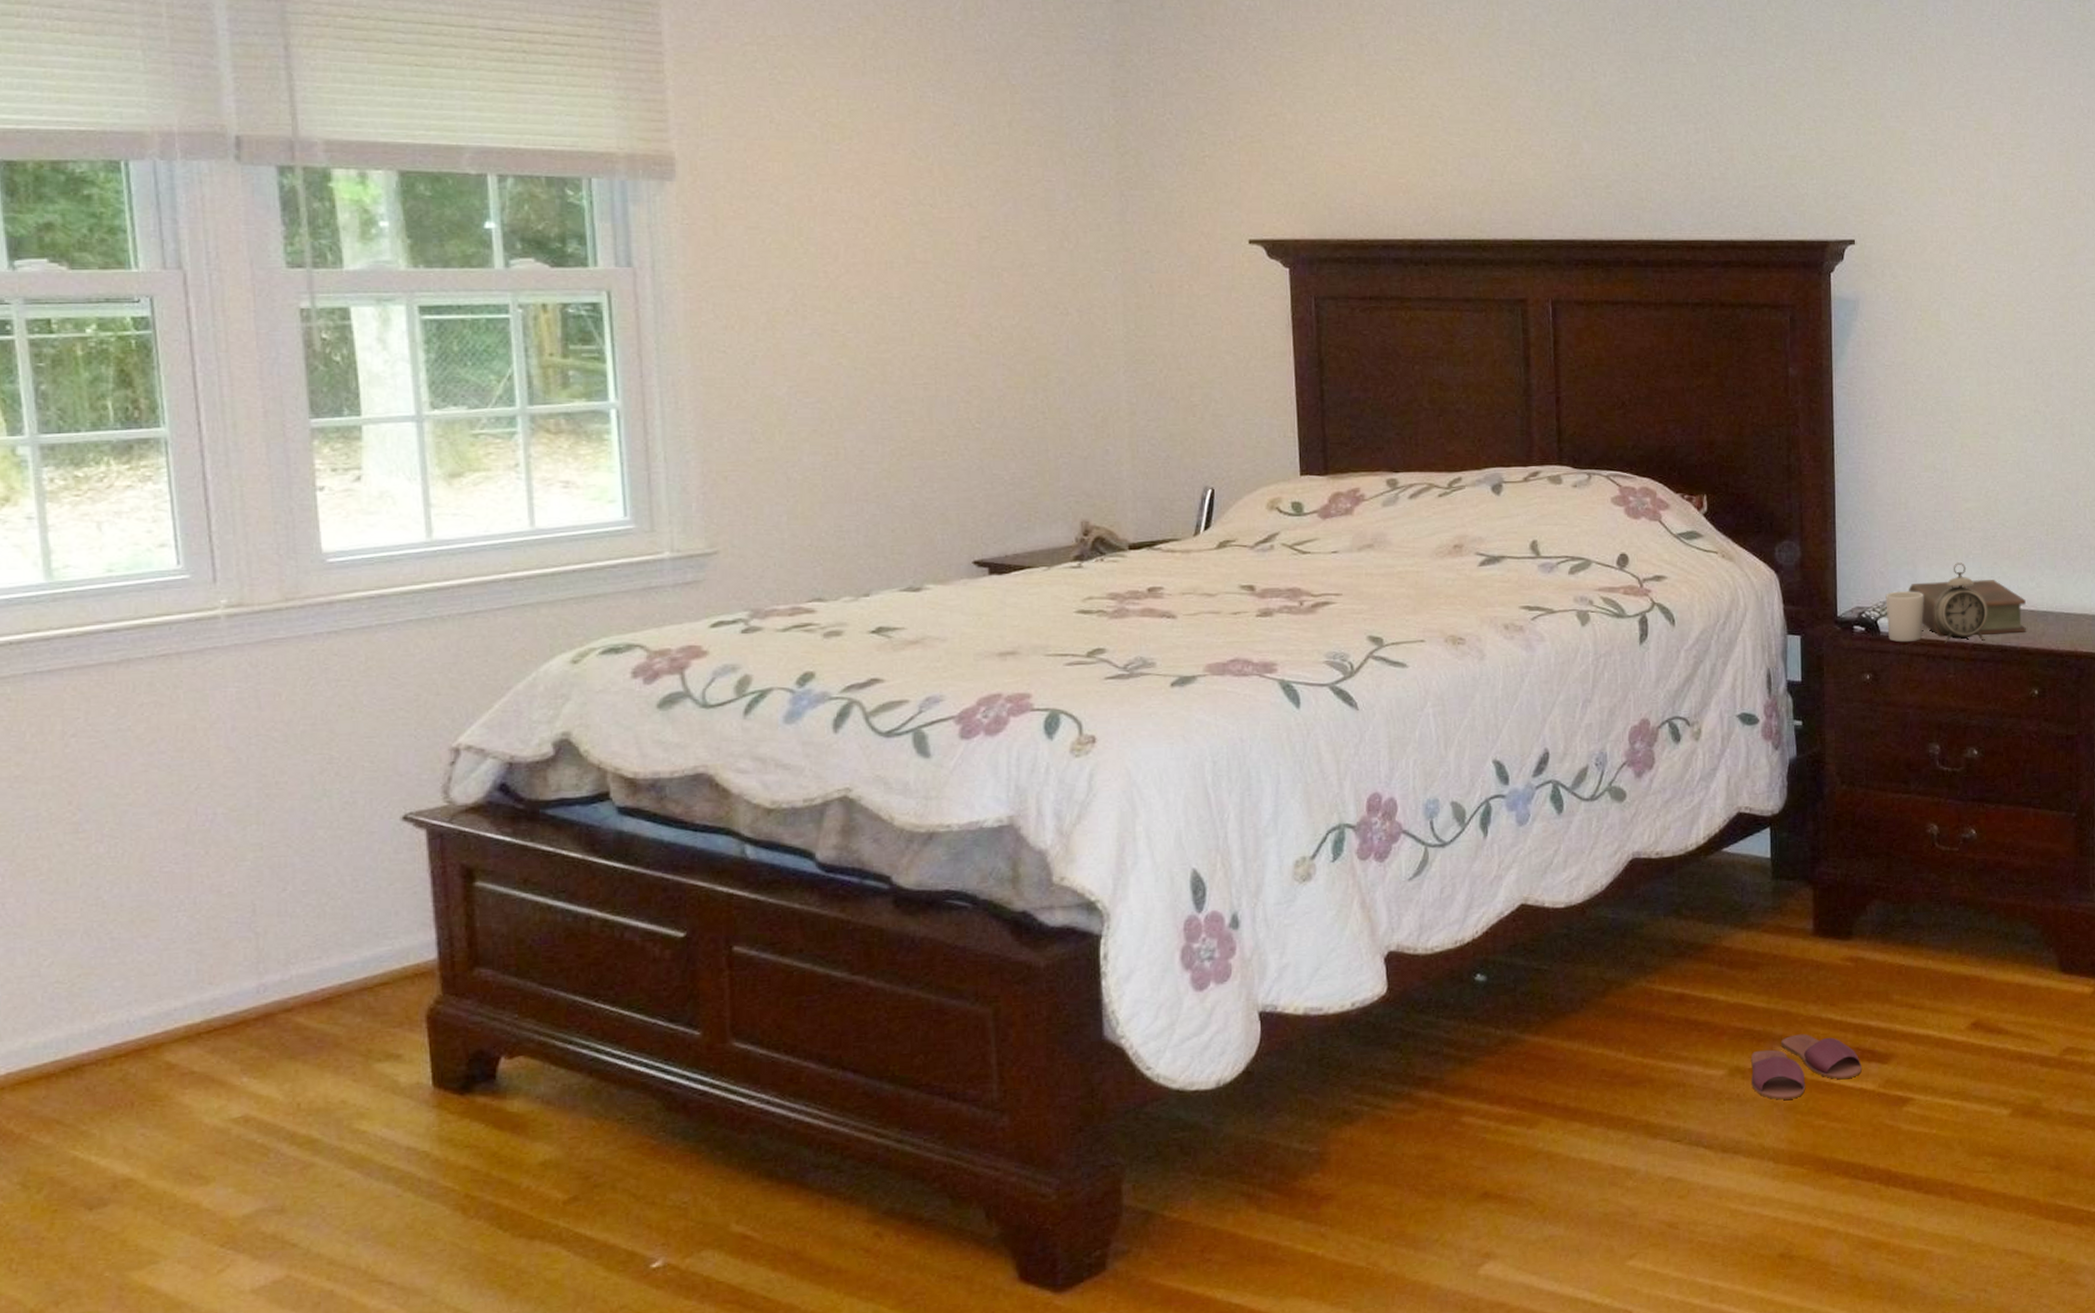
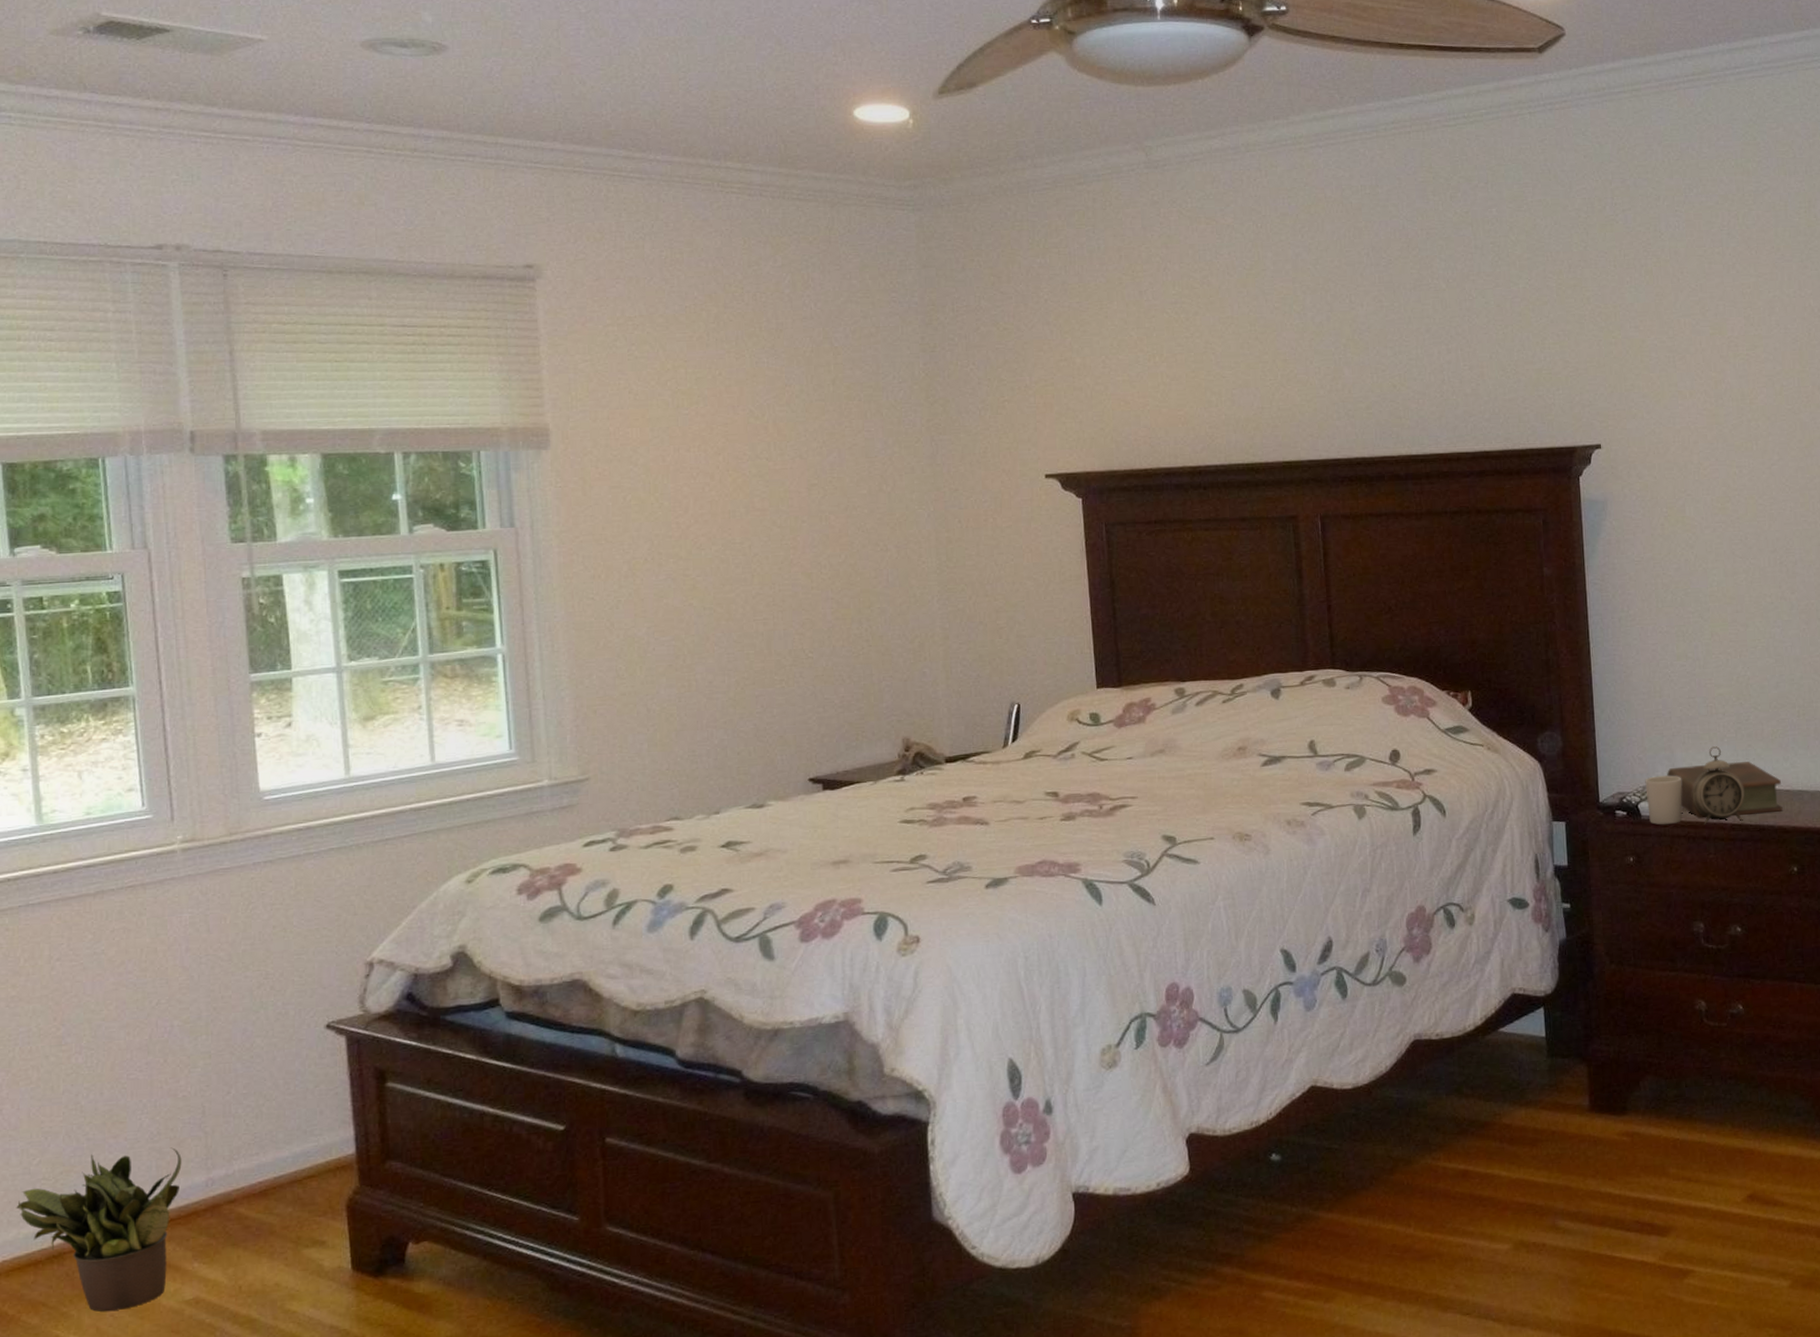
potted plant: none [23,949,227,1130] -> present [16,1147,182,1312]
slippers: present [1751,1034,1862,1100] -> none [1534,1208,1642,1273]

